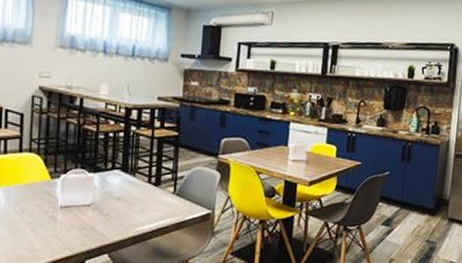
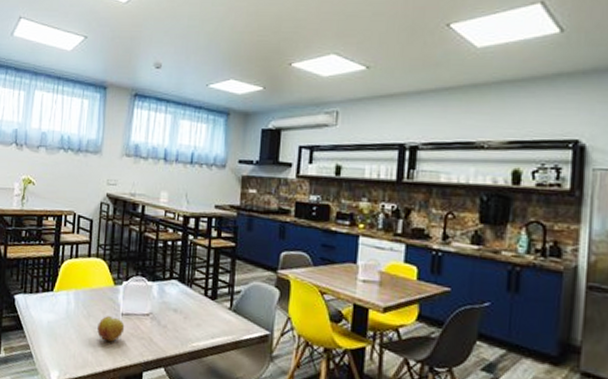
fruit: none [33,210,64,235] -> present [97,316,125,342]

